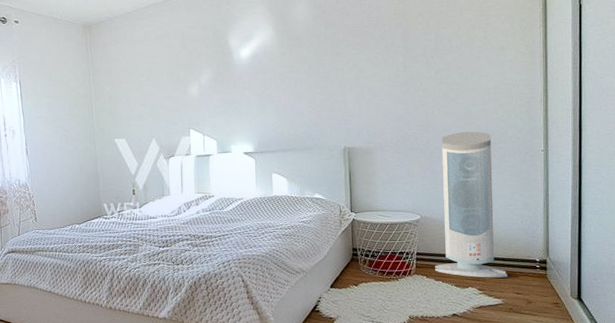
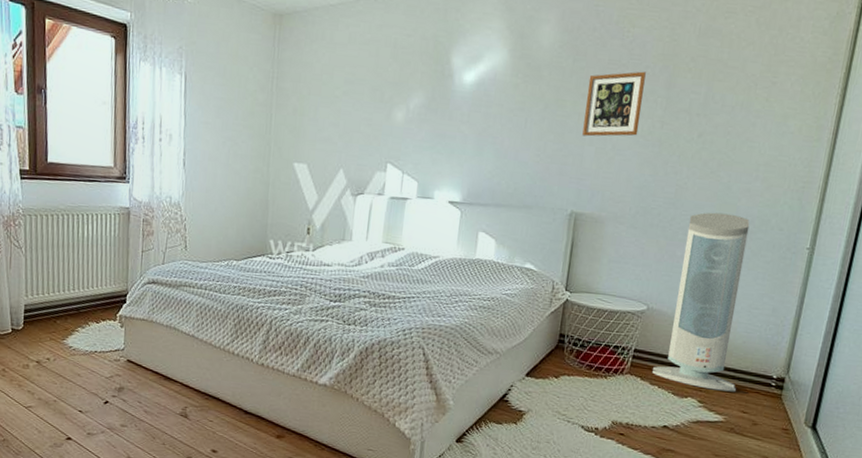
picture frame: none [340,29,387,86] -> present [582,71,646,137]

